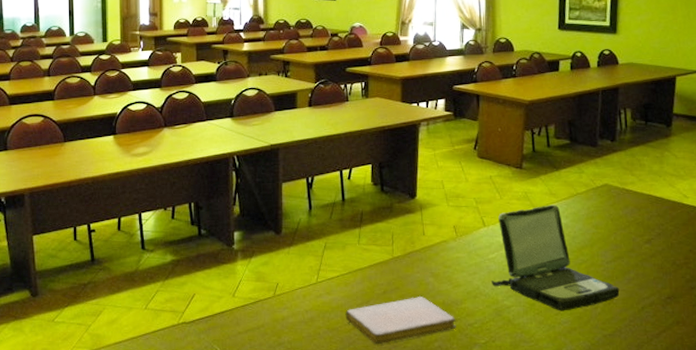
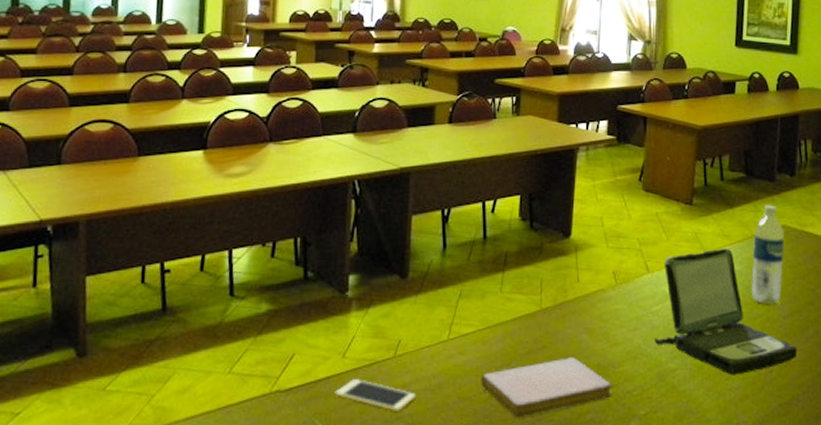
cell phone: none [228,314,293,339] -> present [335,379,416,411]
water bottle: none [576,167,607,253] -> present [750,205,785,305]

